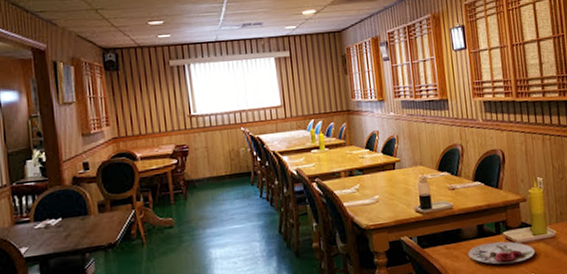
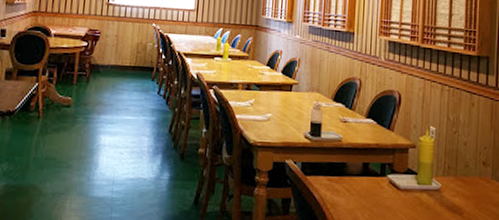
plate: present [468,241,535,265] -> none [349,182,417,209]

